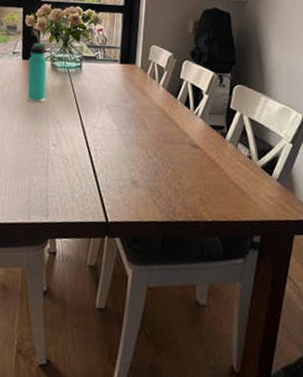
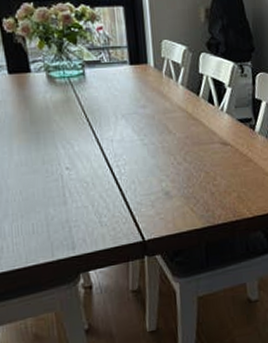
thermos bottle: present [27,43,47,103] -> none [17,52,48,124]

